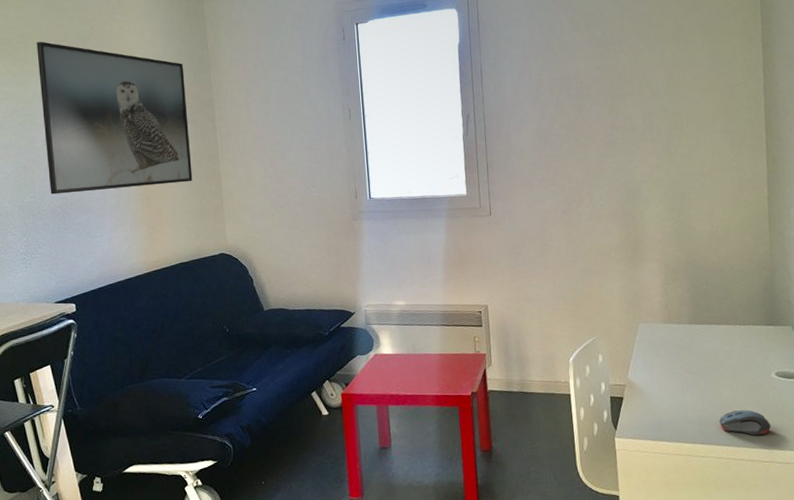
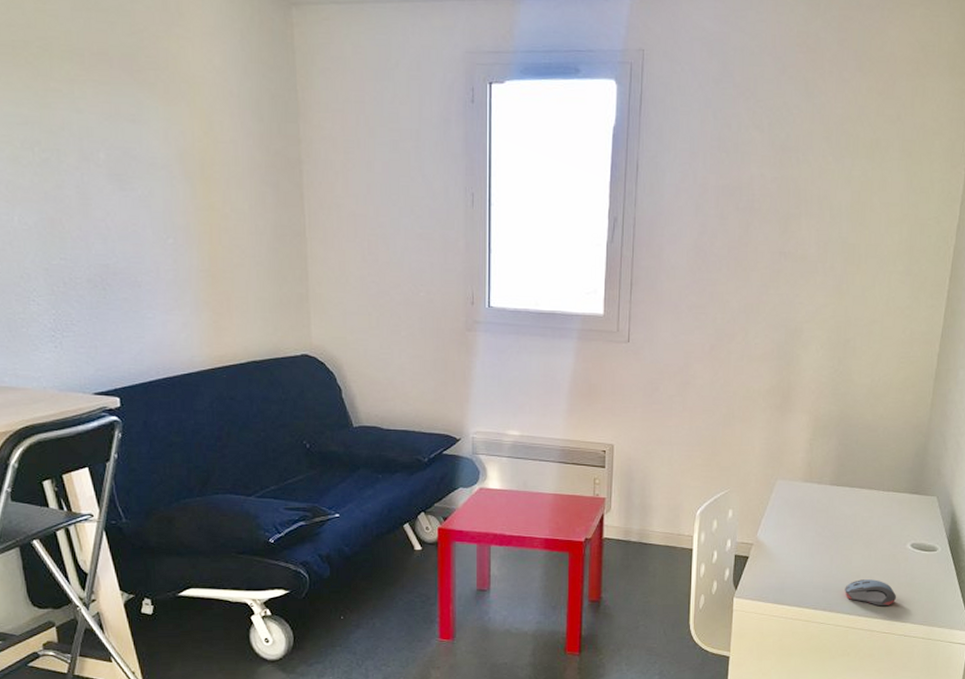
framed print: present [37,41,193,195] -> none [65,50,272,262]

